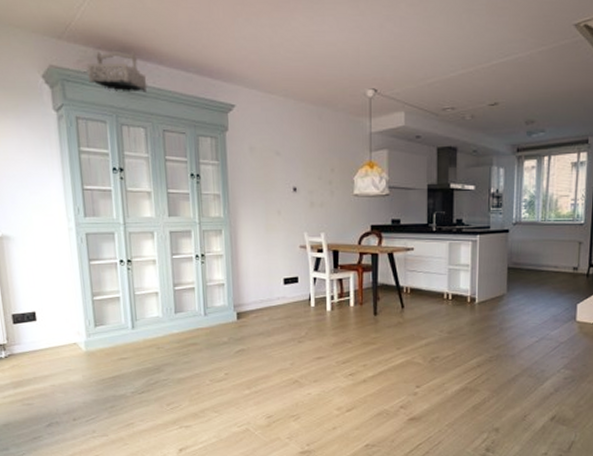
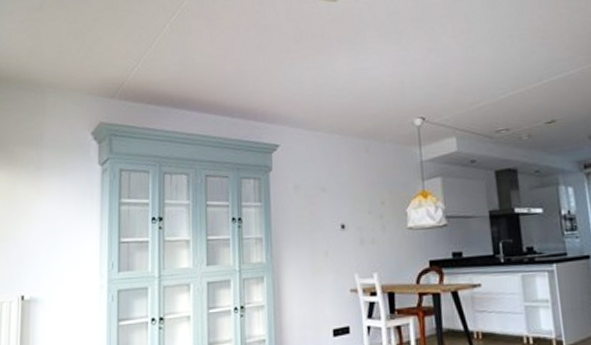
decorative basket: present [87,51,147,93] -> none [136,103,192,142]

